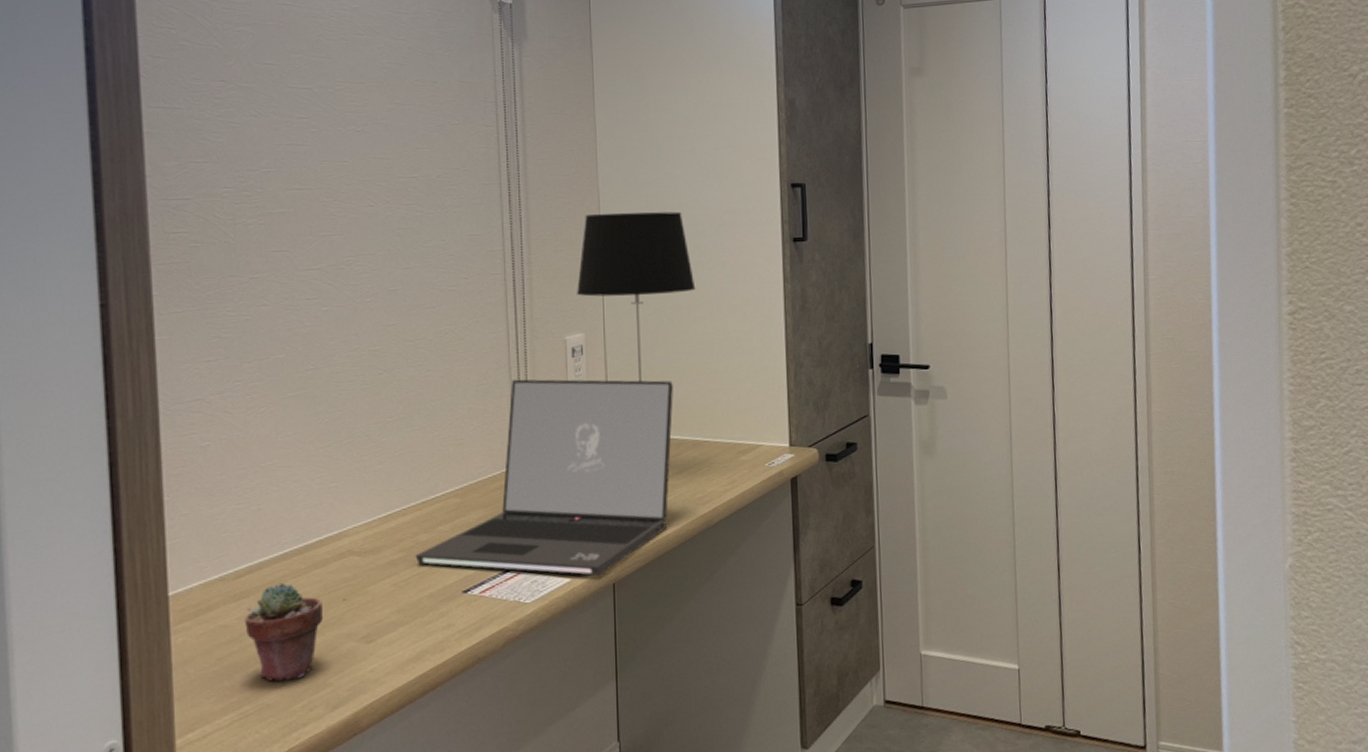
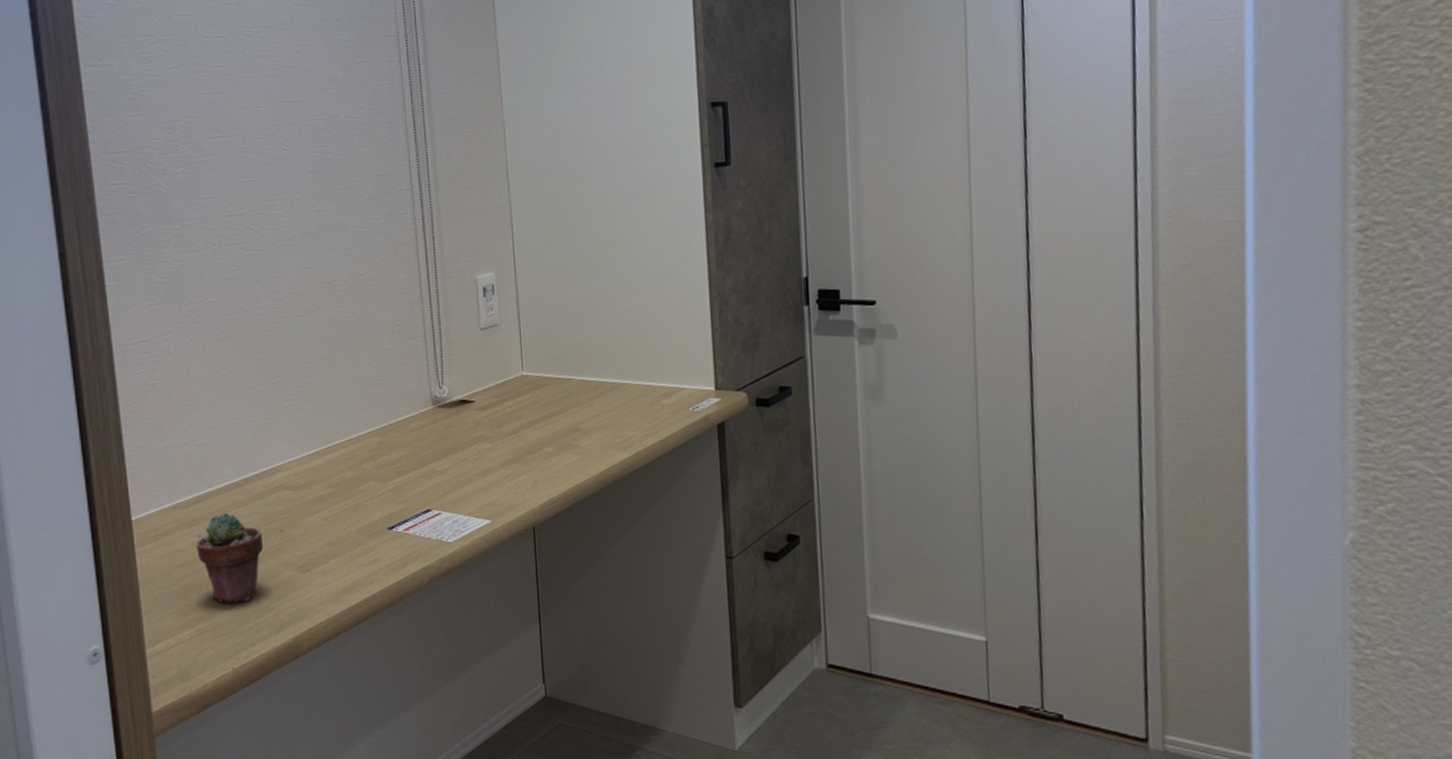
laptop: present [415,379,673,577] -> none [342,319,589,519]
table lamp: present [577,211,696,382] -> none [486,140,609,322]

